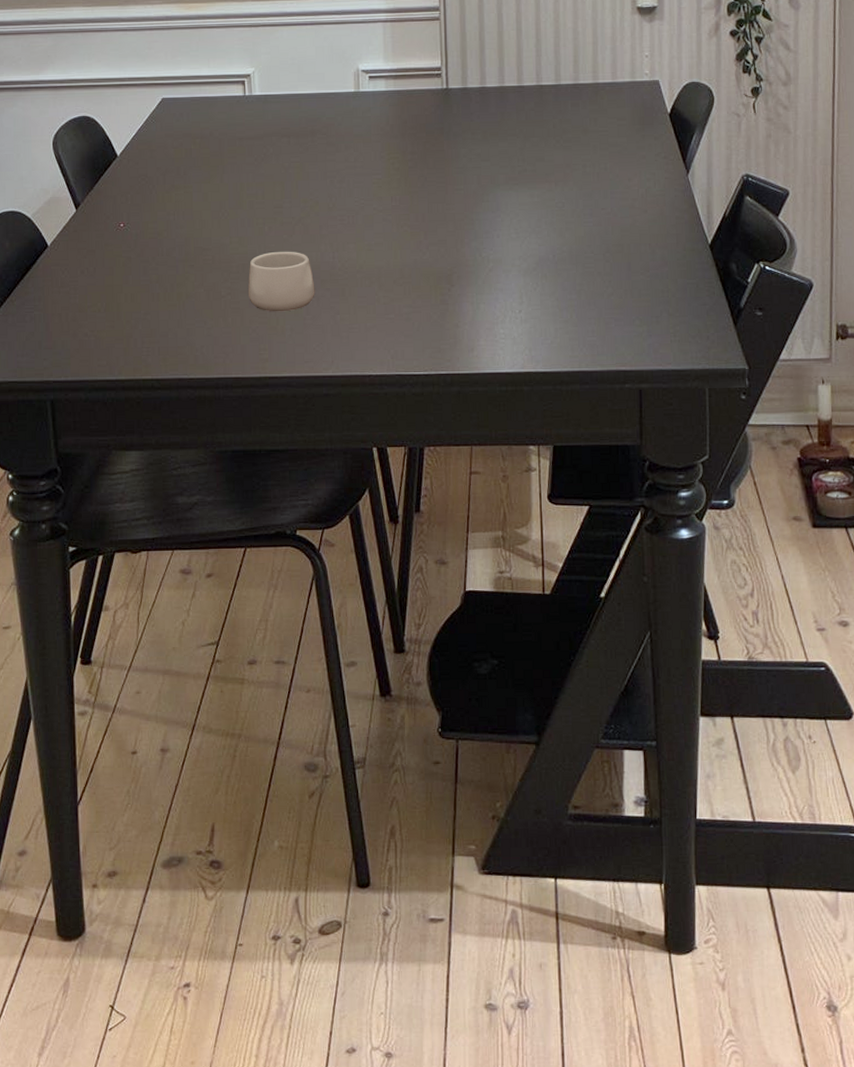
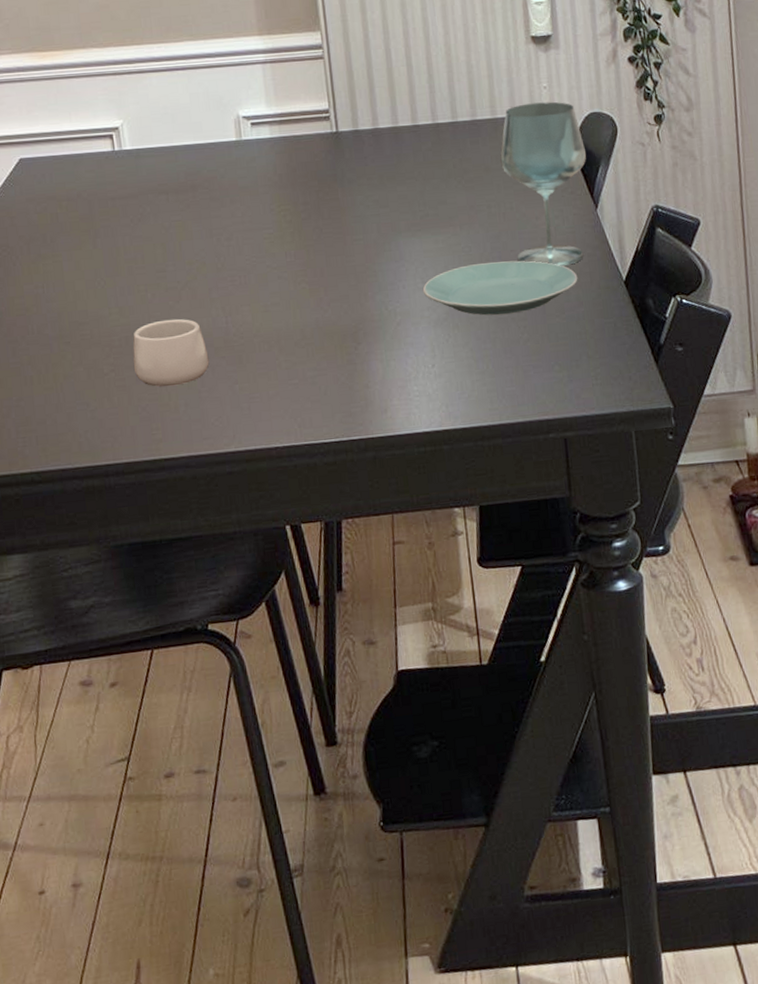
plate: none [515,218,665,269] -> present [422,260,578,316]
wine glass: none [598,70,681,226] -> present [500,101,586,266]

